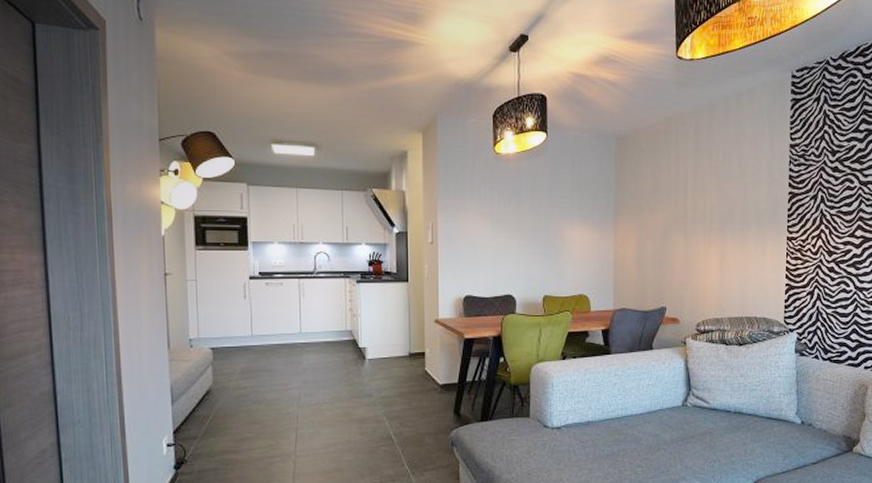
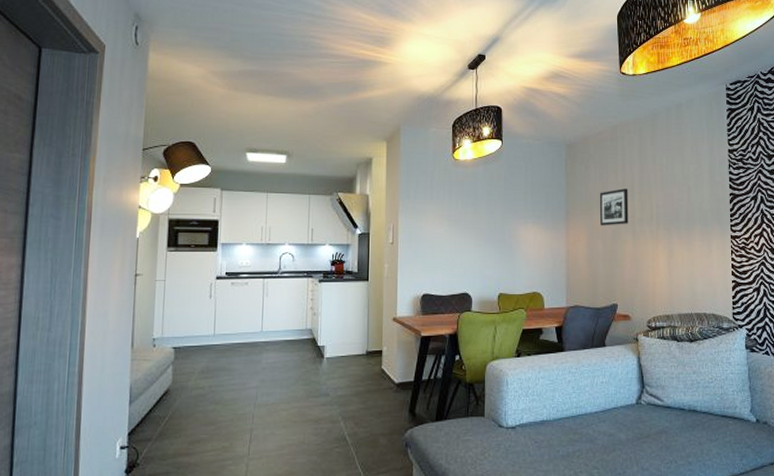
picture frame: none [650,186,681,226] -> present [599,188,629,226]

